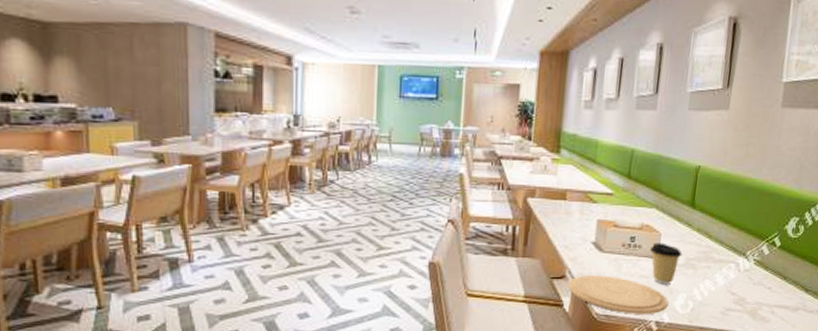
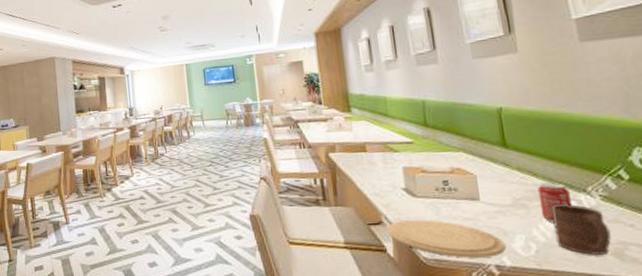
coffee cup: present [649,242,682,284] -> none [467,184,507,226]
beverage can: none [705,245,733,284] -> present [537,182,572,224]
cup: none [709,267,753,314] -> present [551,204,611,255]

